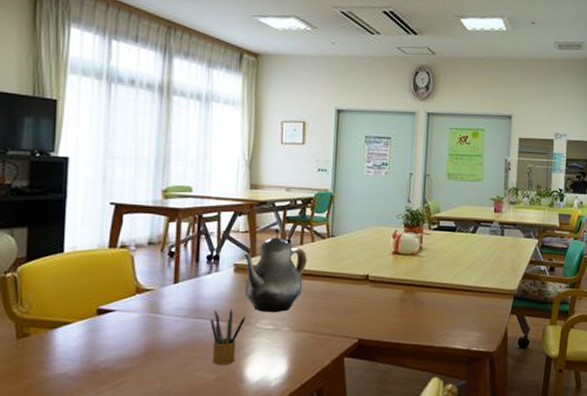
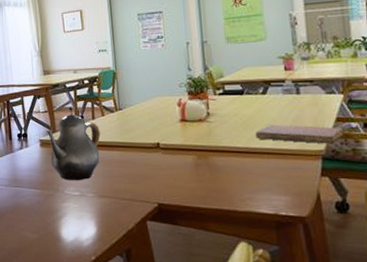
pencil box: present [209,308,246,365] -> none [26,177,55,226]
notebook: none [461,263,534,284] -> present [255,124,344,144]

